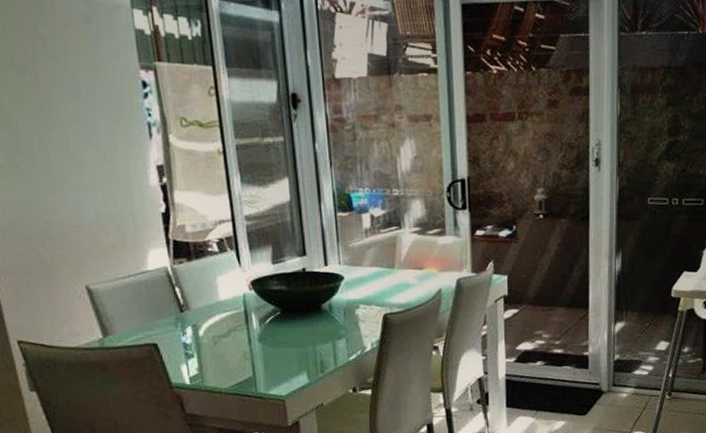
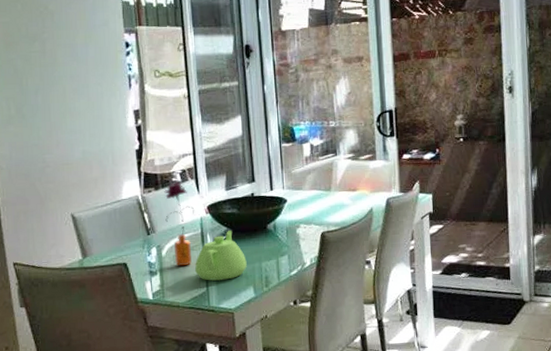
flower: none [198,252,236,349] -> present [164,181,195,267]
teapot: none [238,310,299,365] -> present [195,231,247,281]

